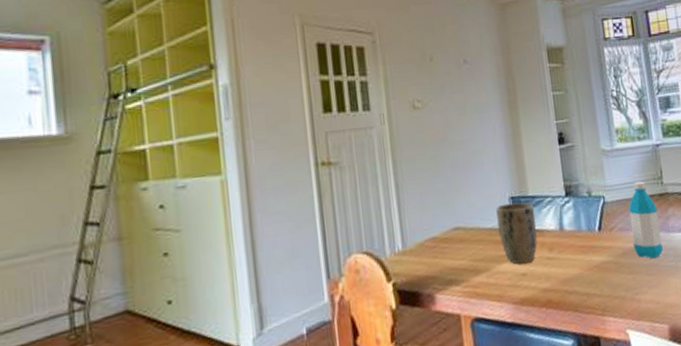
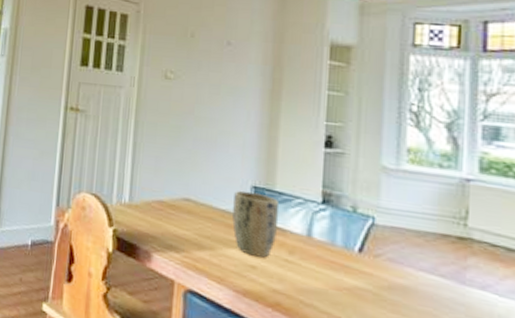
water bottle: present [628,181,663,259] -> none [405,213,451,308]

